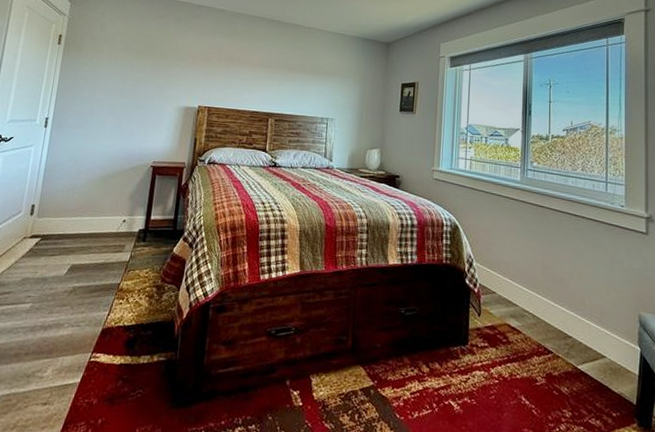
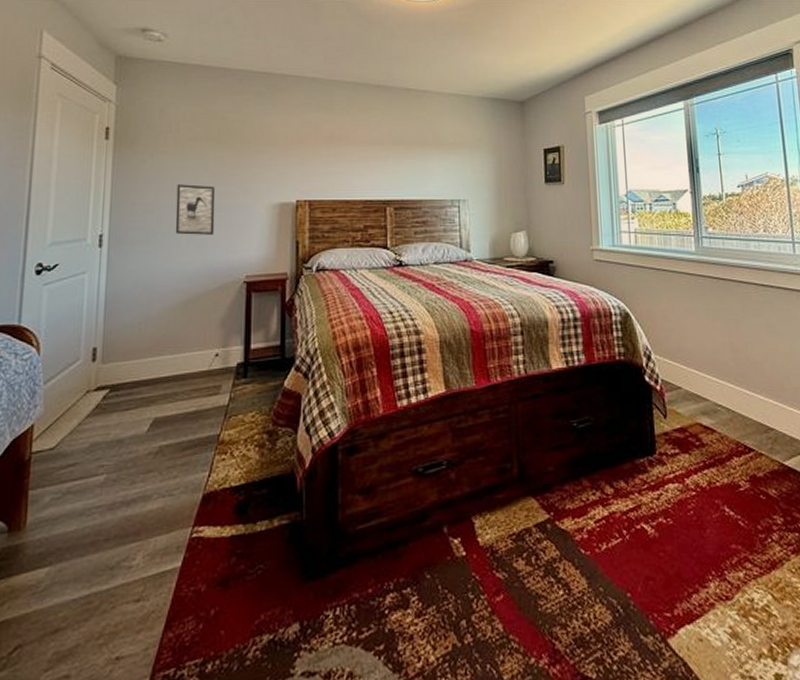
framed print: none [103,84,137,126] -> present [175,184,216,235]

